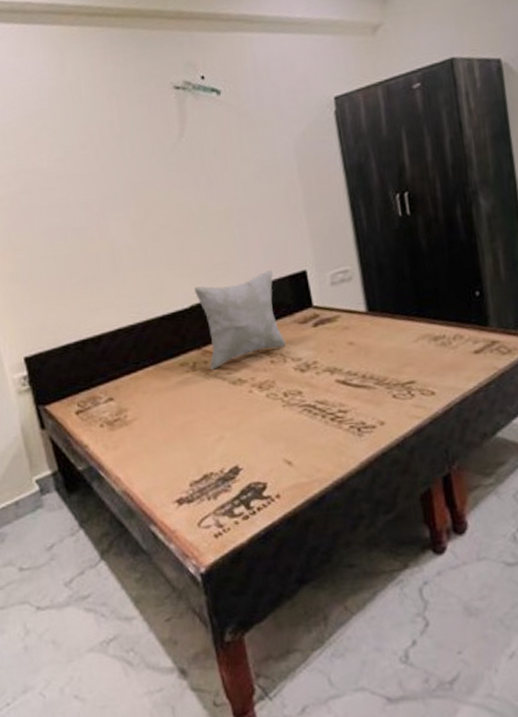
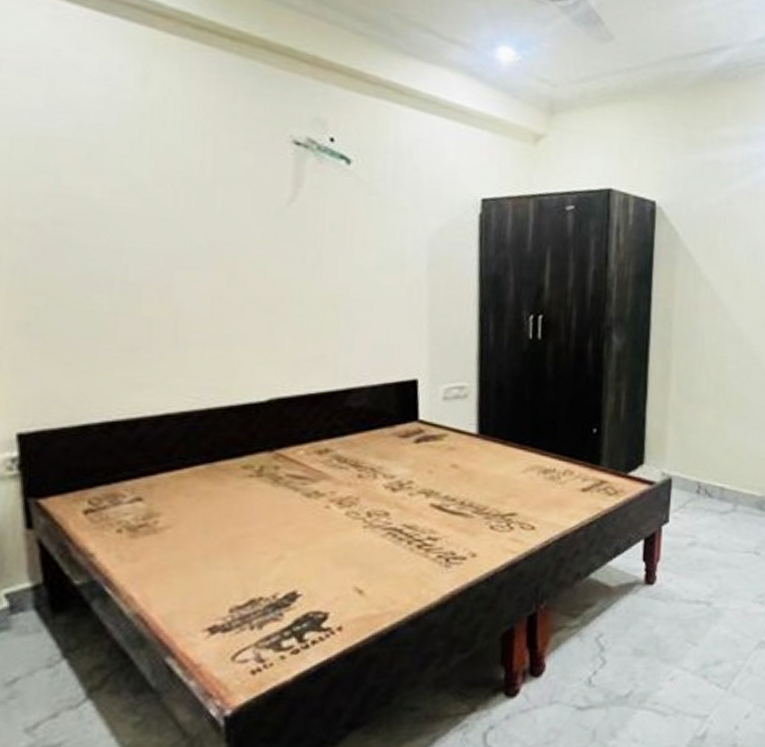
decorative pillow: present [194,269,286,370] -> none [276,372,379,477]

